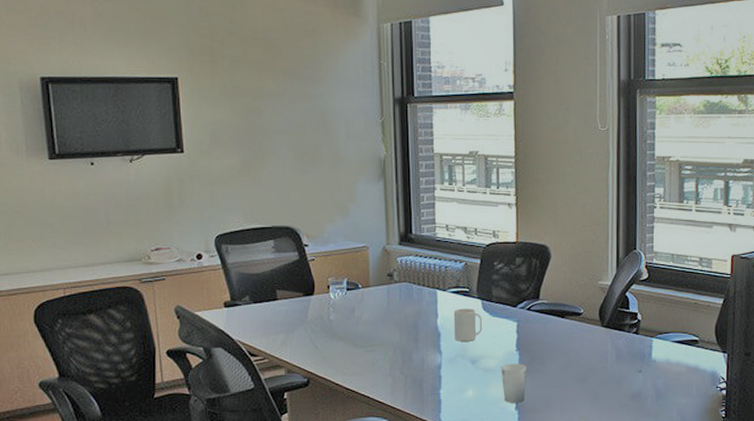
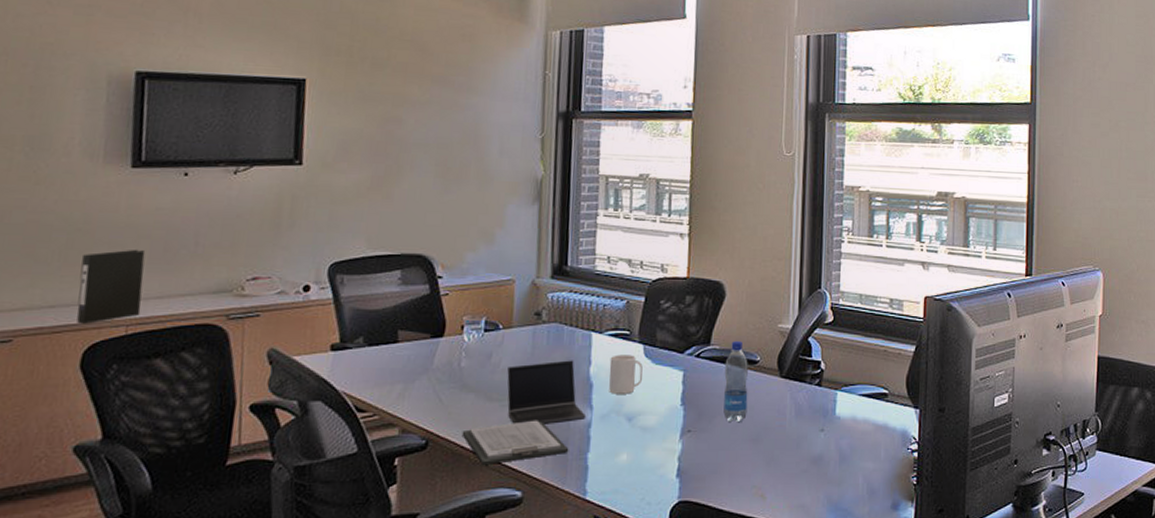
binder: none [23,227,73,288] -> present [76,249,146,324]
clipboard: none [336,362,424,399] -> present [462,420,569,466]
laptop computer: none [369,313,437,366] -> present [507,360,587,424]
cup: present [501,363,526,403] -> none [661,420,692,469]
bottle: none [552,296,574,365] -> present [723,341,748,423]

